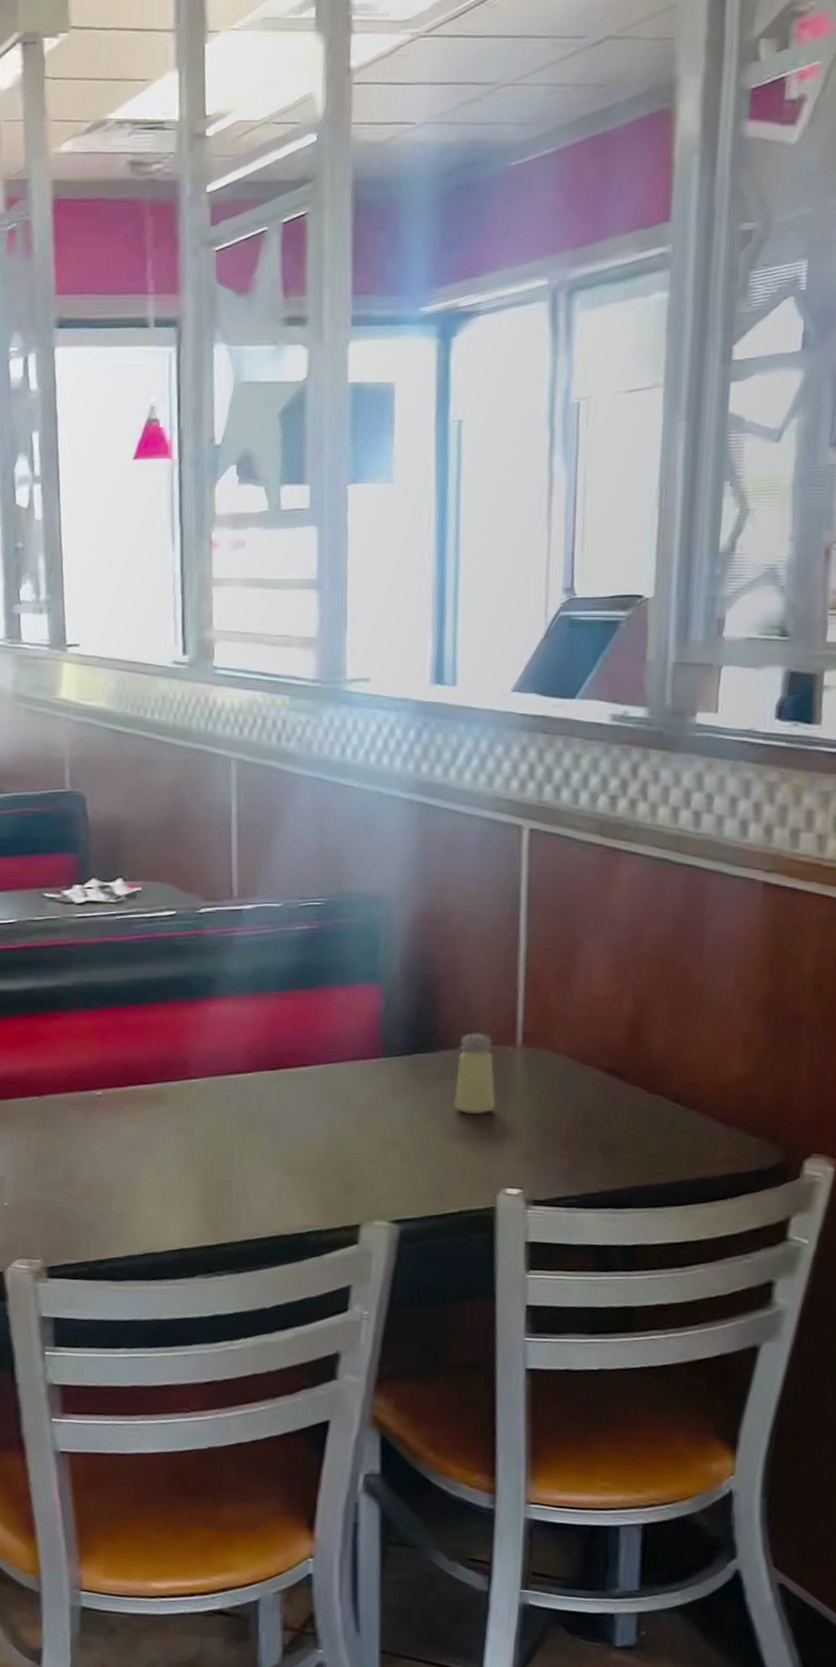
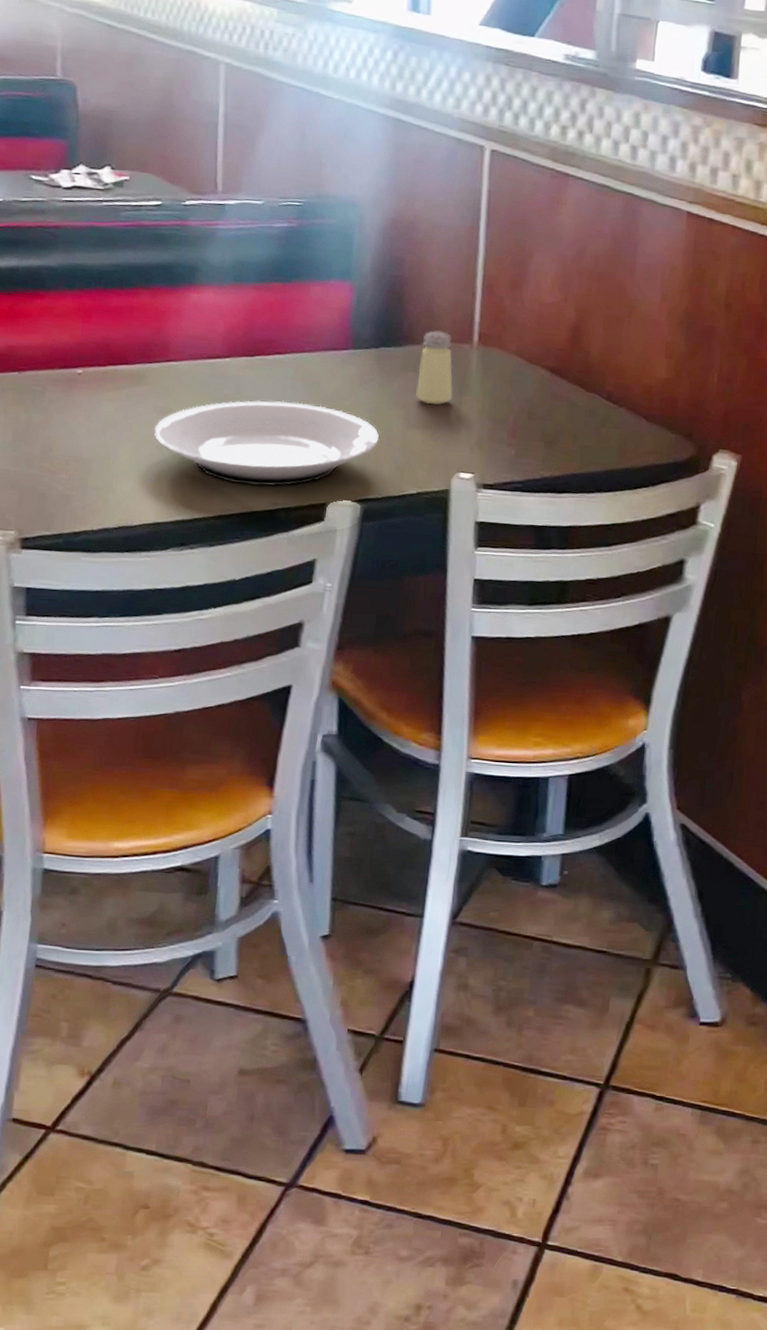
plate: none [176,1116,416,1208] -> present [154,400,380,487]

